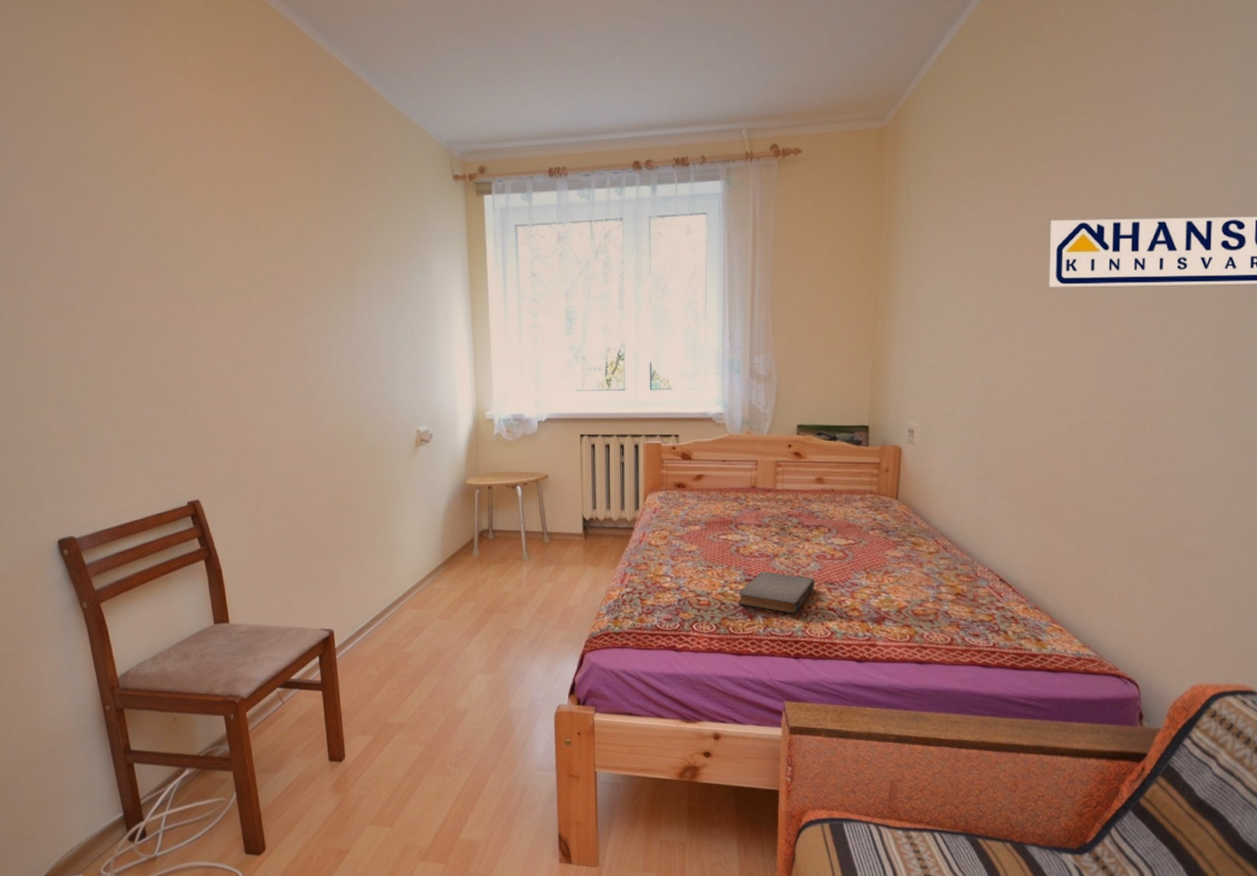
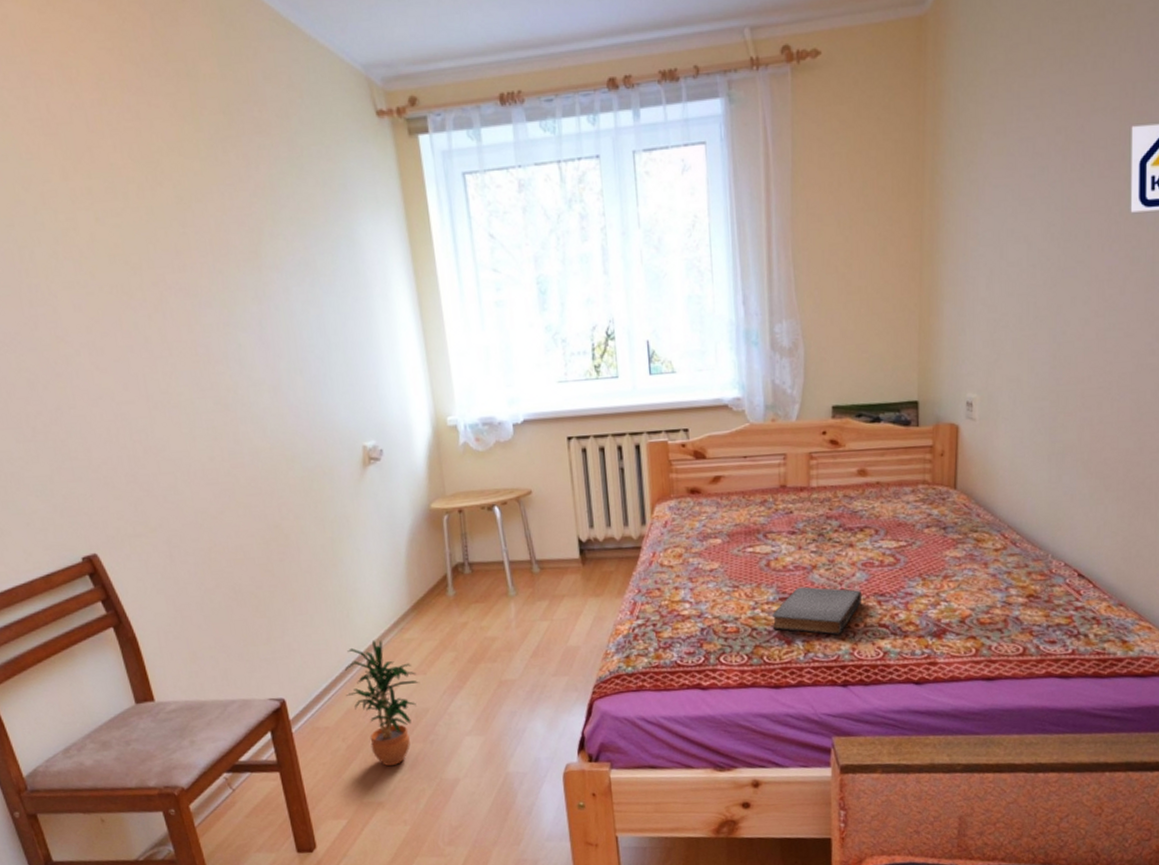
potted plant: none [383,587,443,694] -> present [344,639,419,767]

